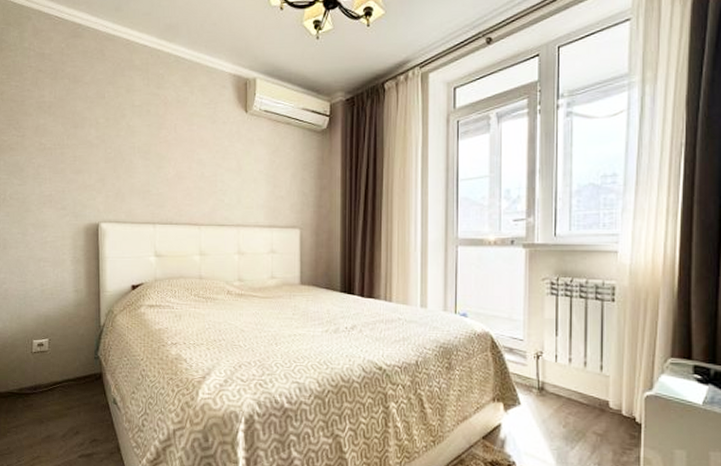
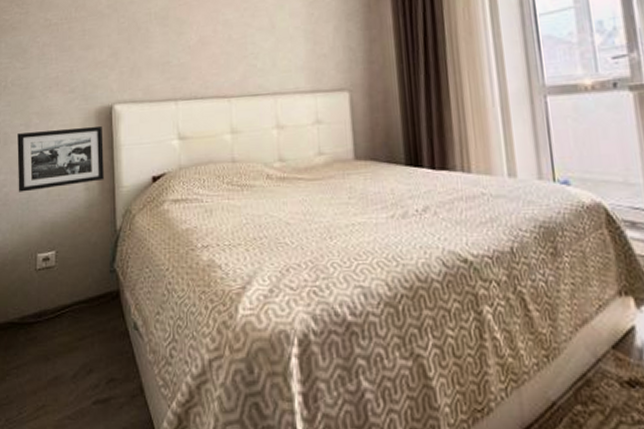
picture frame: none [15,240,91,290] -> present [17,127,104,192]

